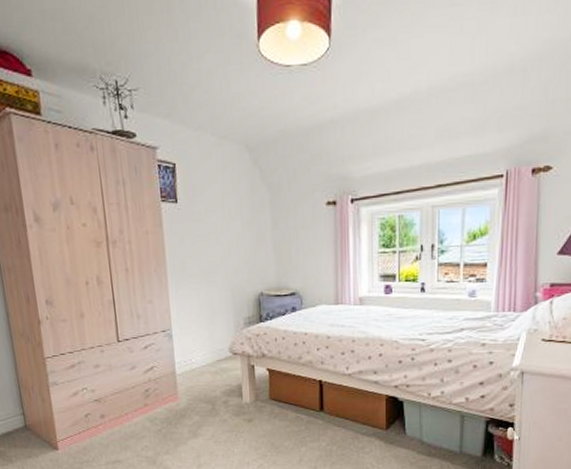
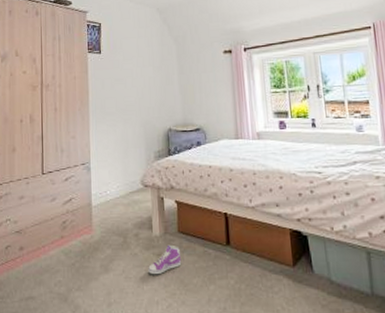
sneaker: none [238,411,272,439] -> present [148,244,181,275]

